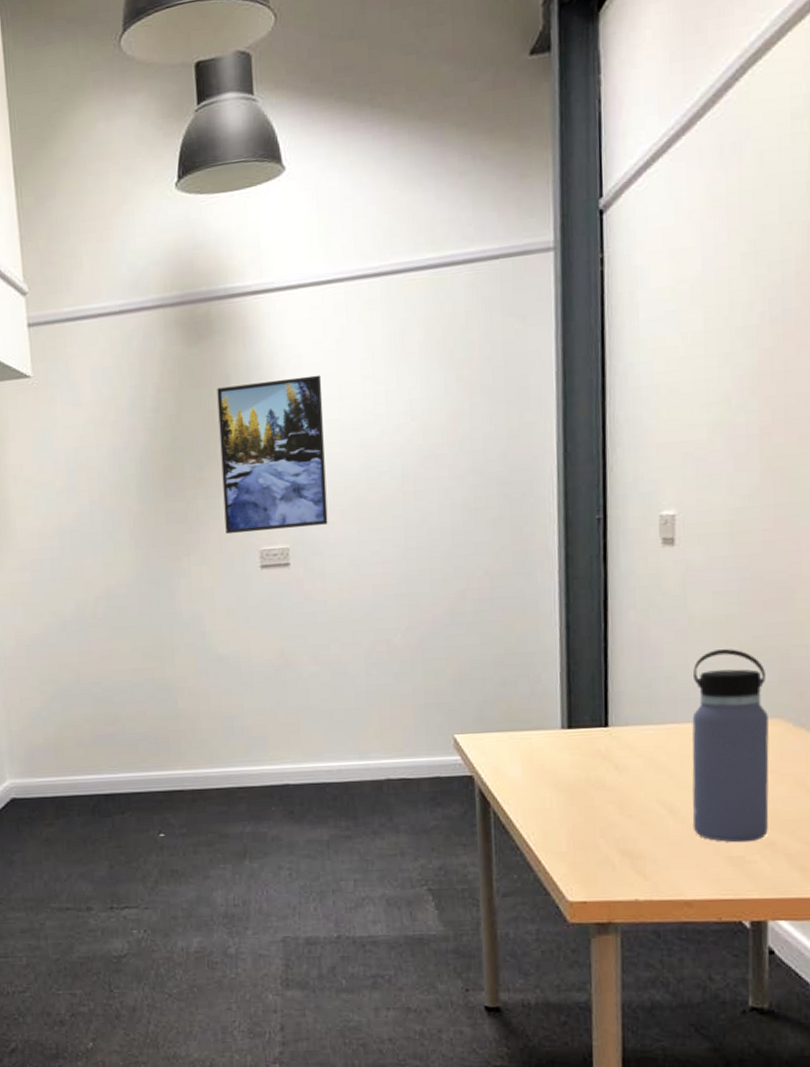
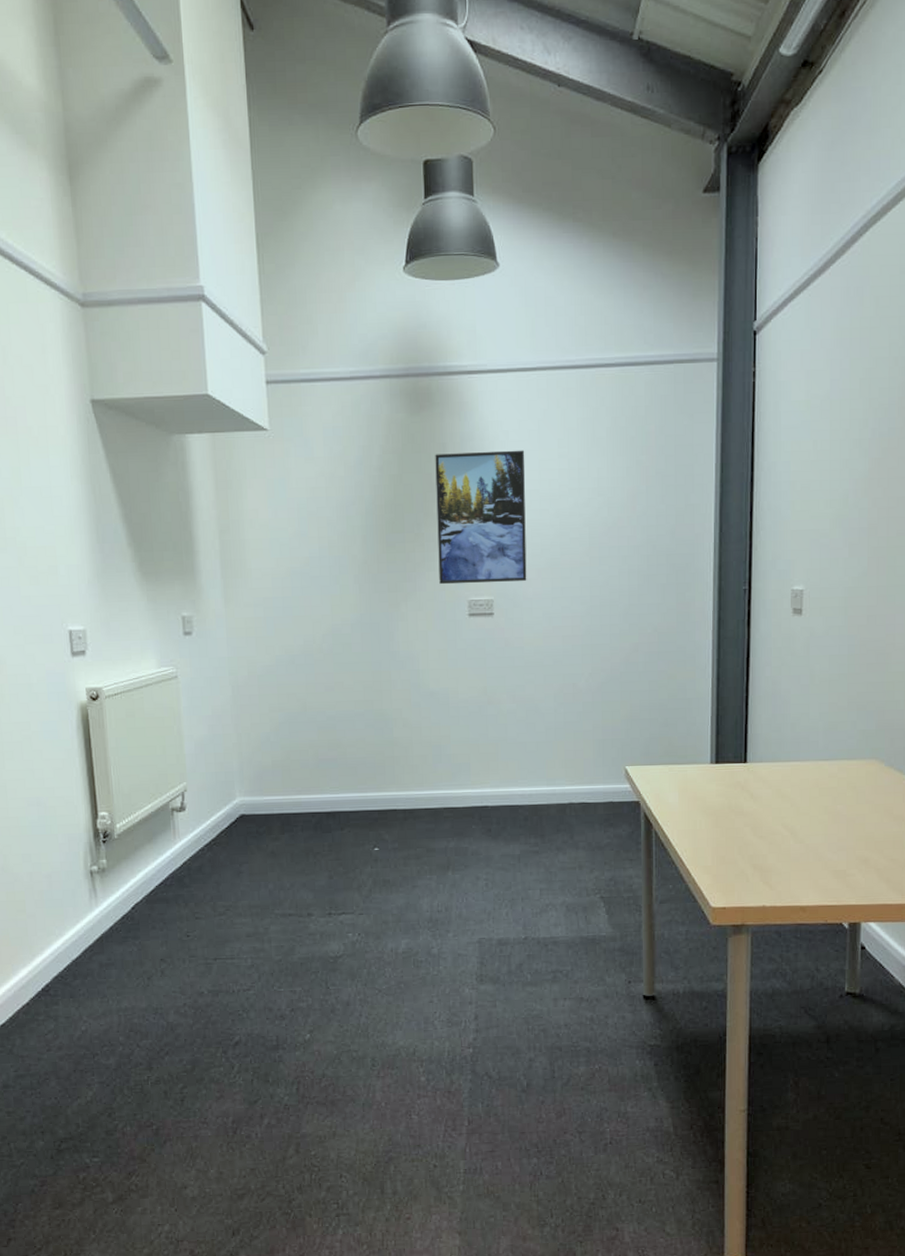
water bottle: present [692,649,769,843] -> none [808,702,867,860]

